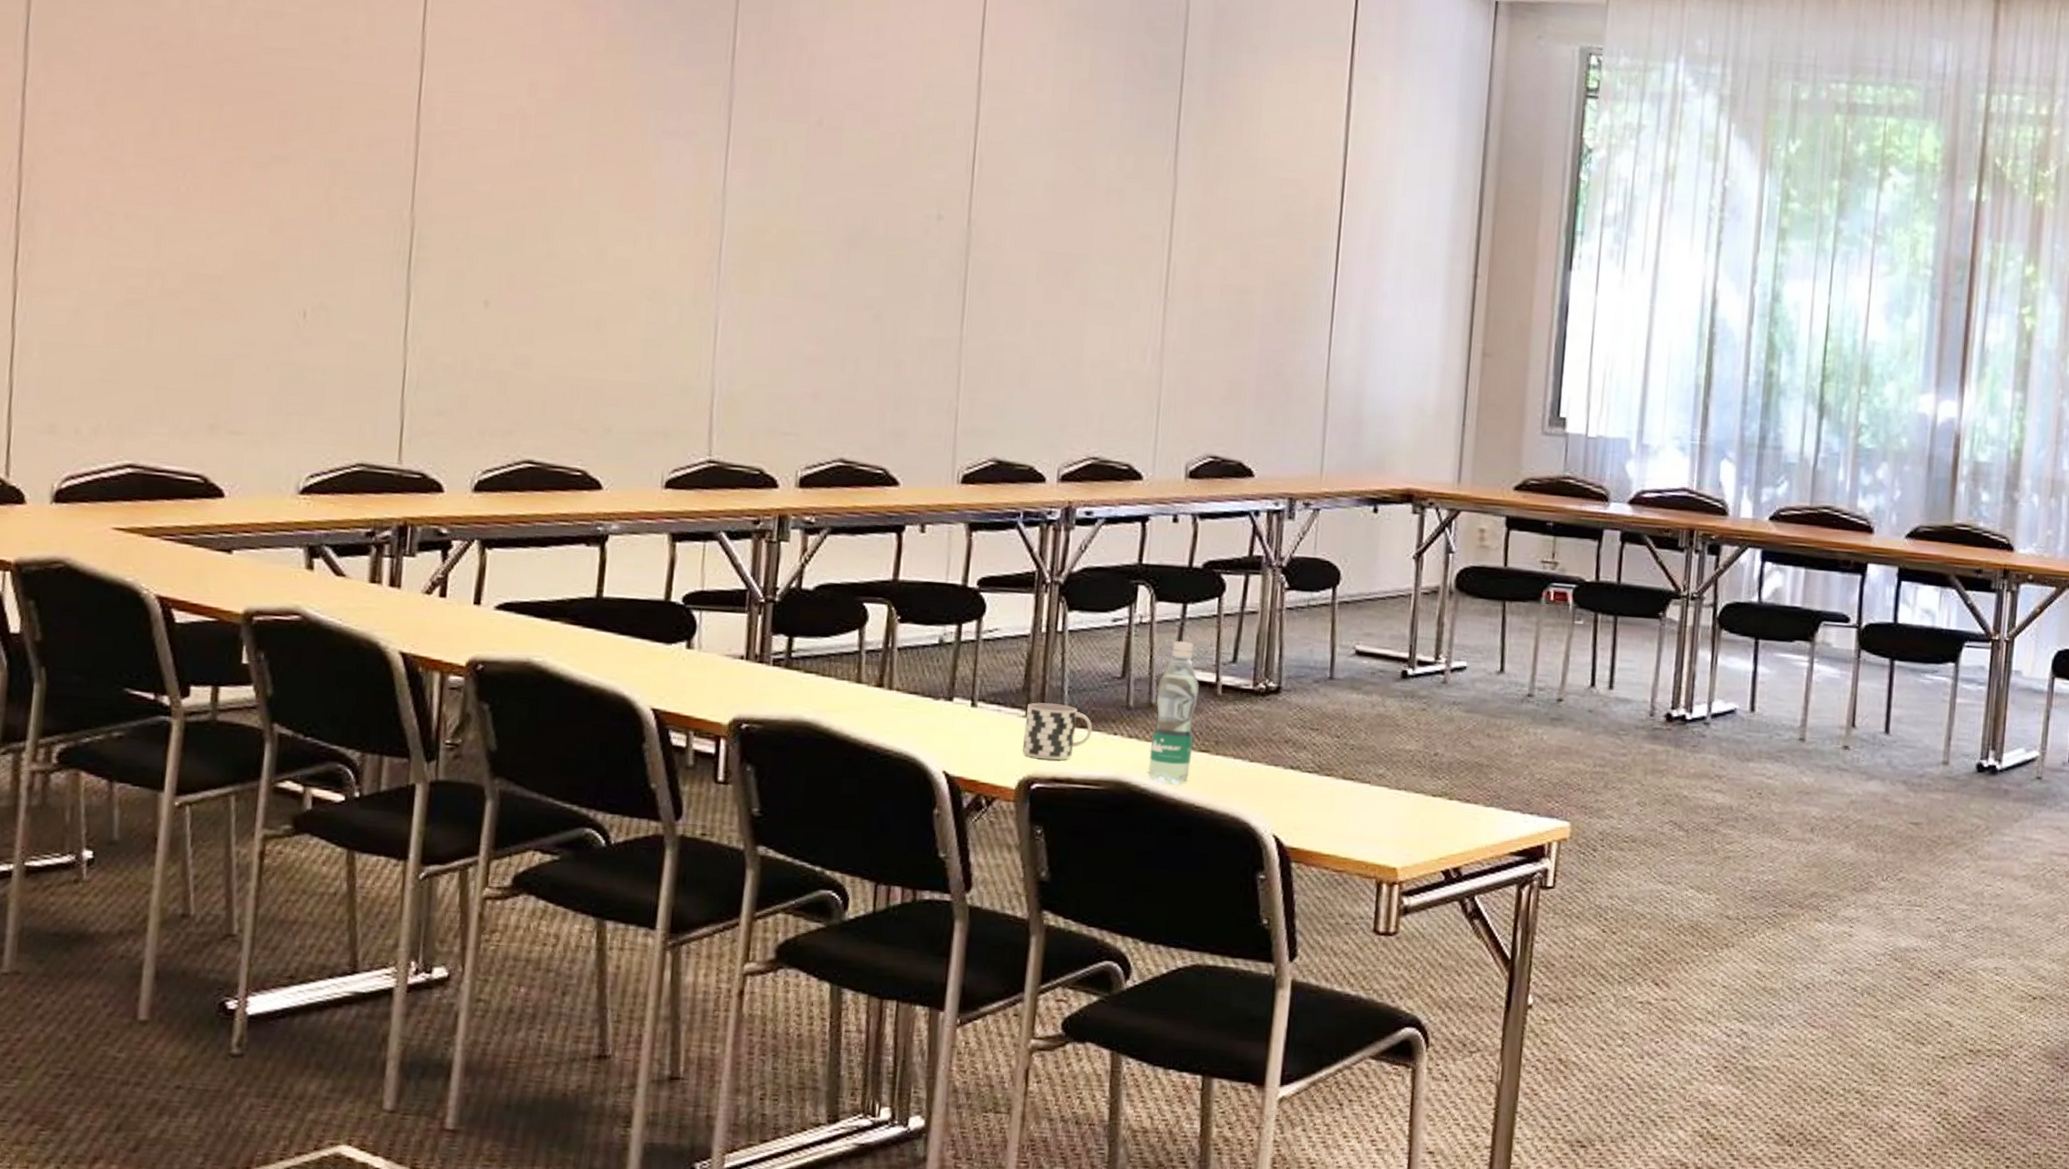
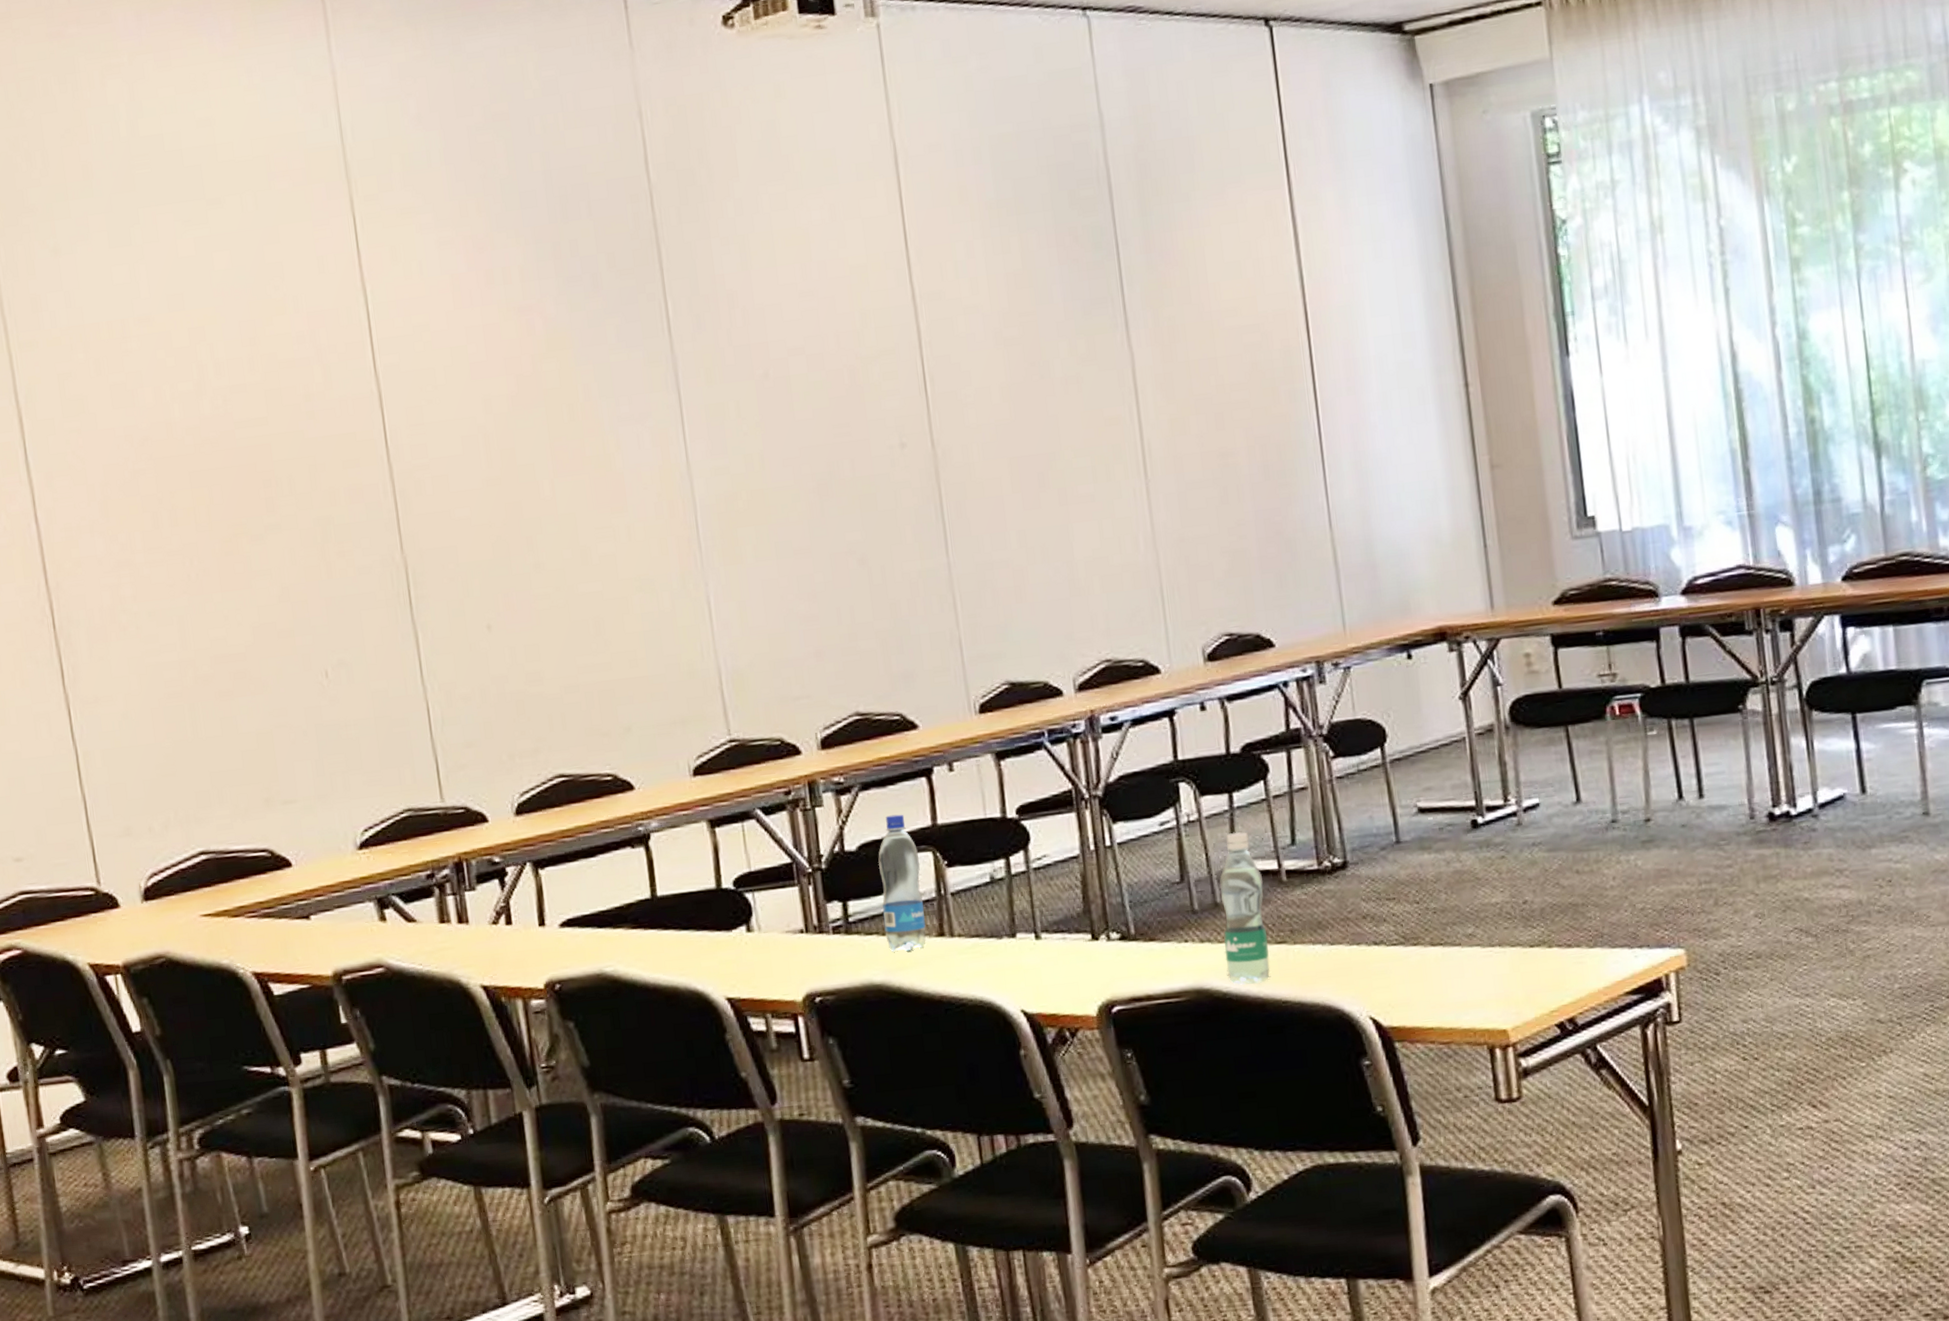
bottle: none [824,562,874,696] -> present [878,814,926,952]
cup: present [1022,702,1092,760] -> none [1091,920,1162,981]

